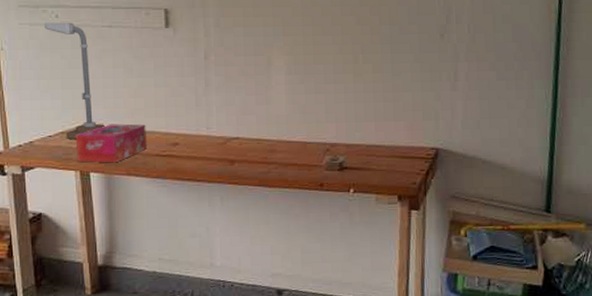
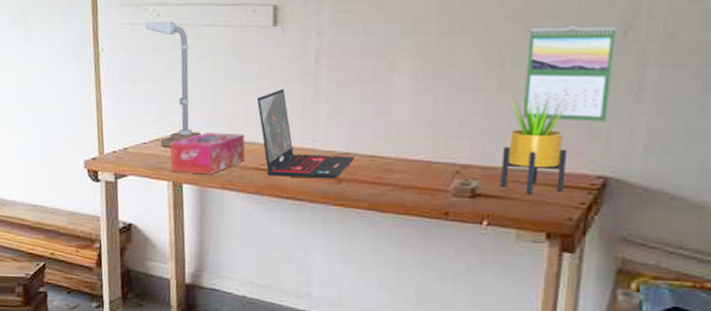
laptop: none [154,82,243,162] -> present [256,88,354,179]
potted plant: none [360,83,409,165] -> present [501,93,571,194]
calendar: none [373,30,436,105] -> present [522,26,617,122]

